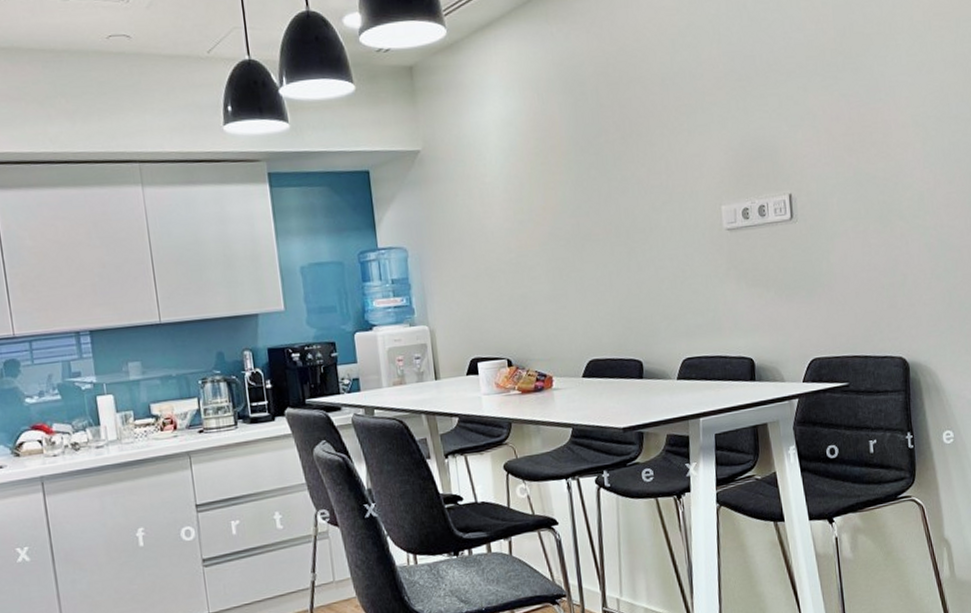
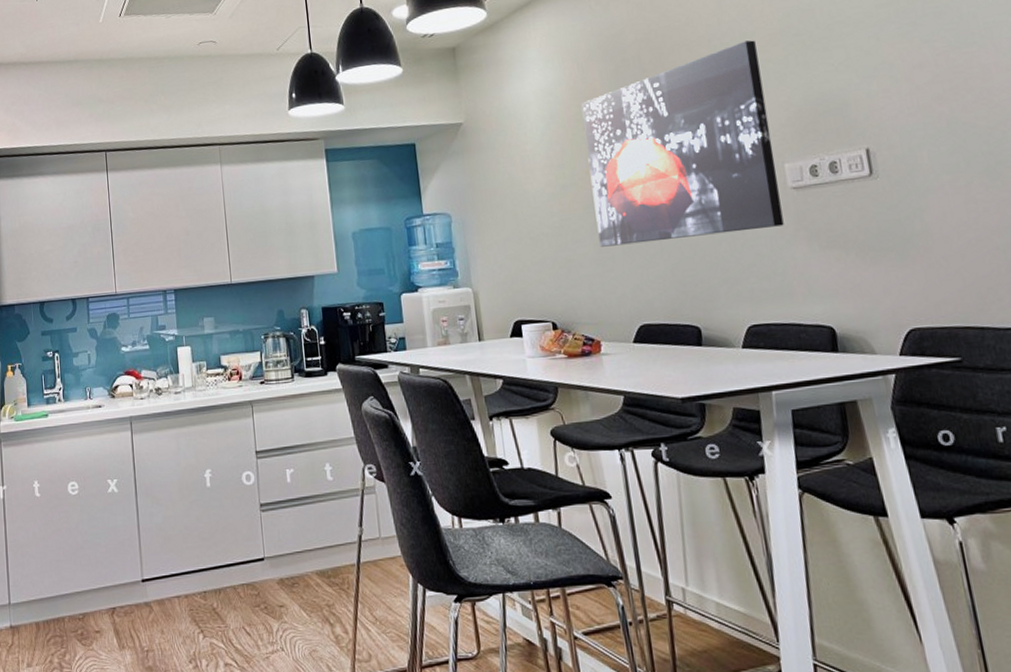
wall art: none [541,82,718,284] -> present [581,40,784,247]

